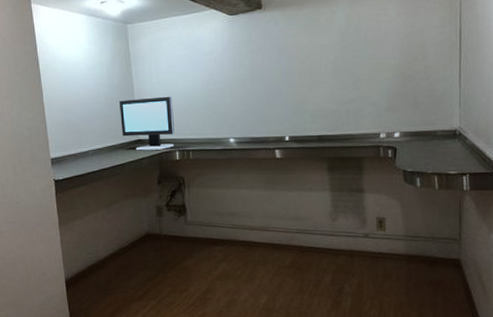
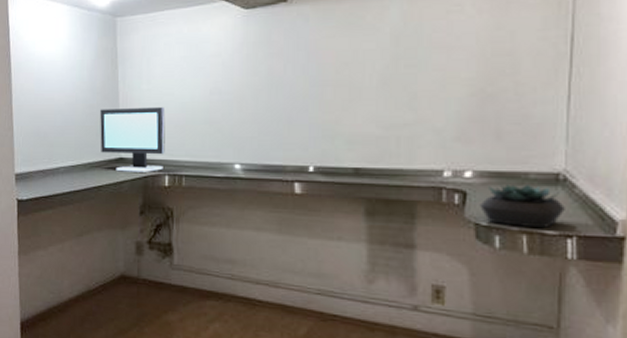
succulent plant: none [405,139,461,171] -> present [480,184,565,229]

